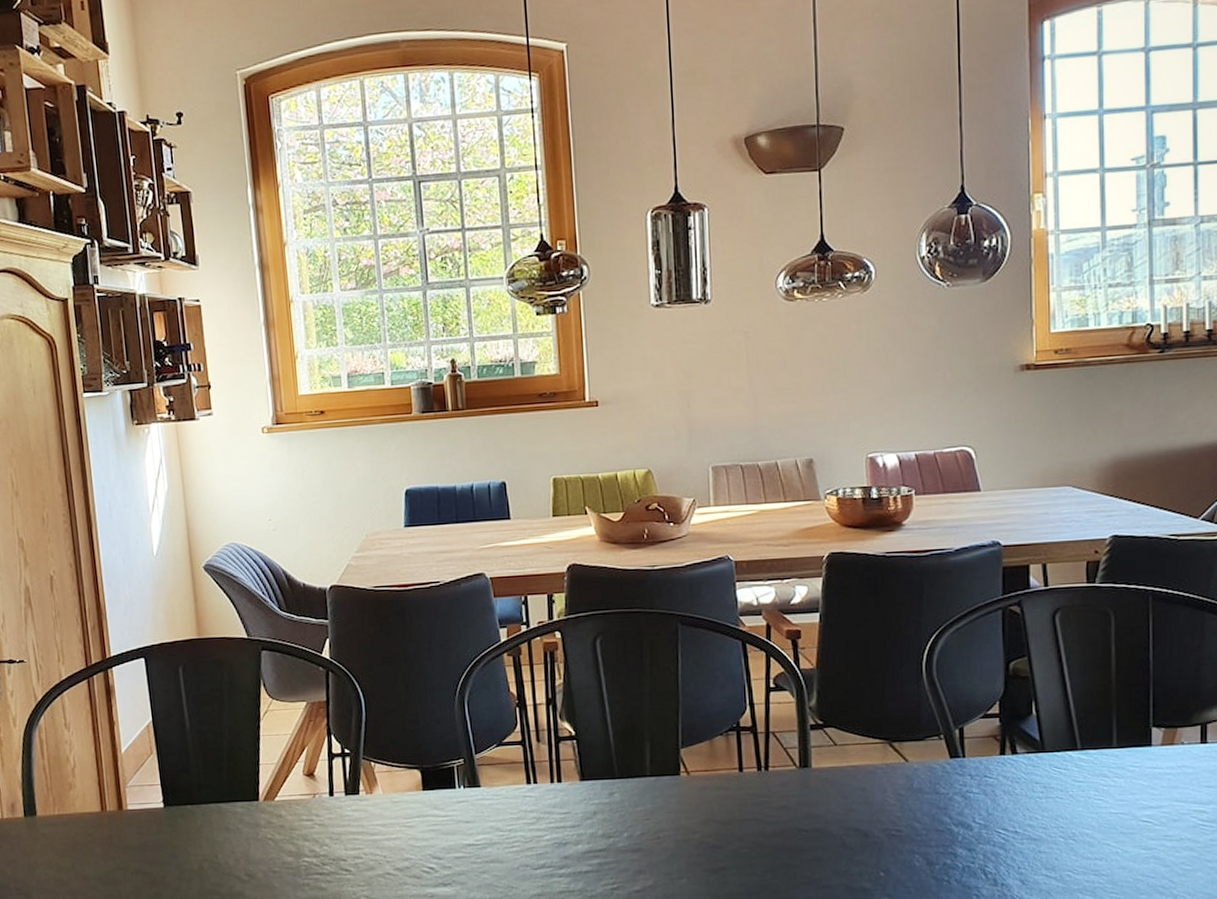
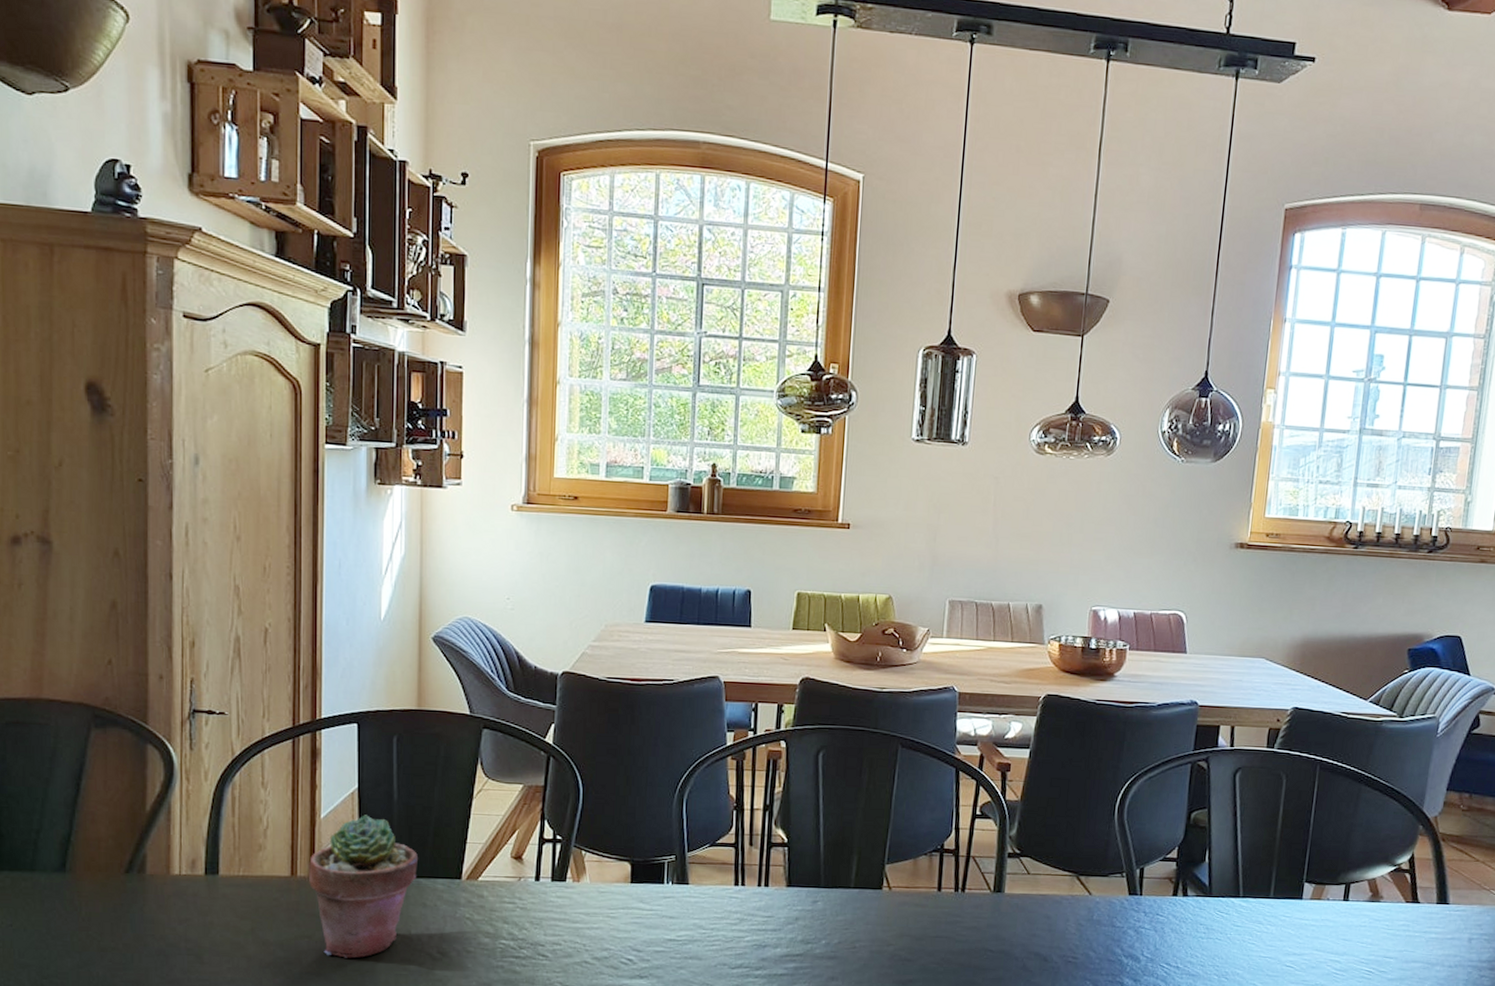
potted succulent: none [116,746,217,887] -> present [309,815,419,958]

